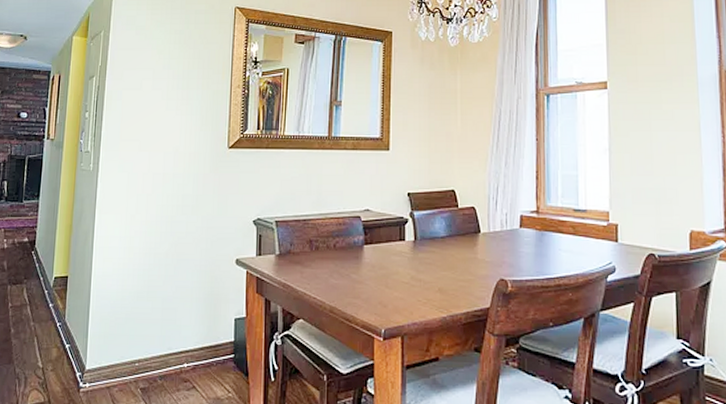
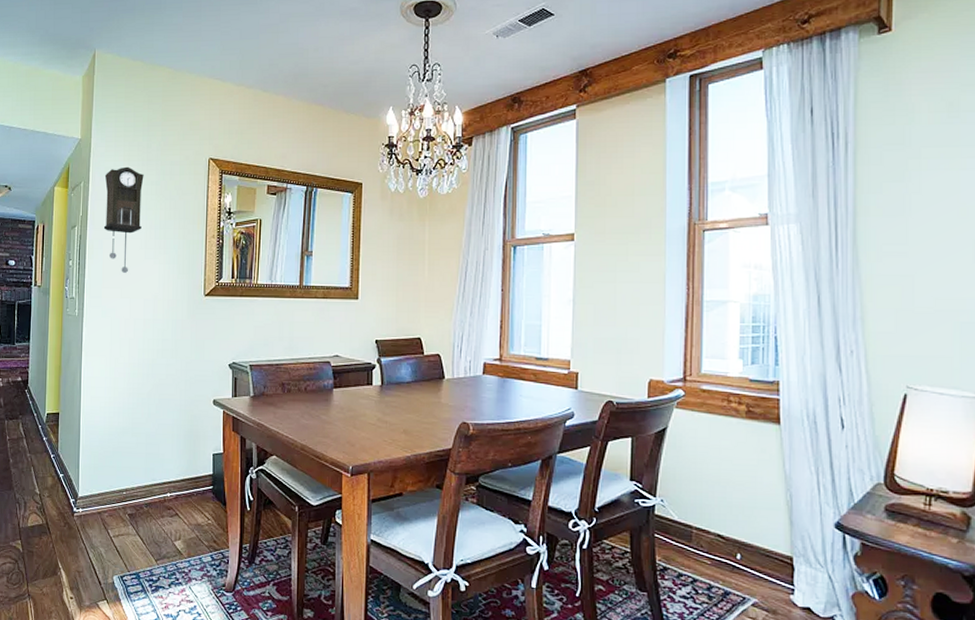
pendulum clock: none [123,15,167,125] -> present [103,166,144,273]

